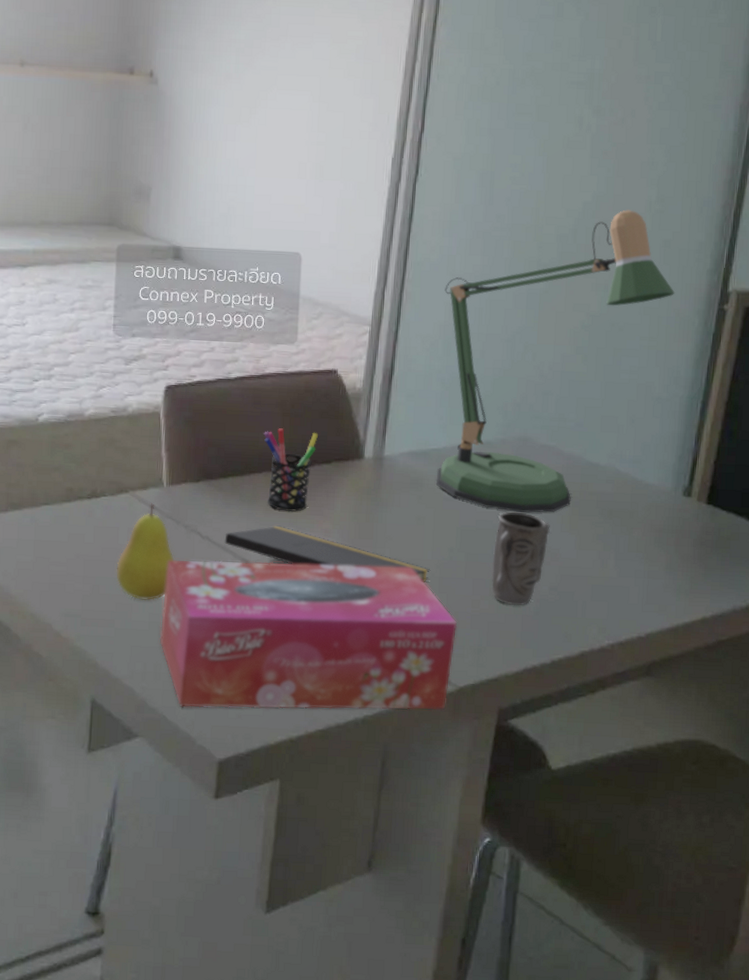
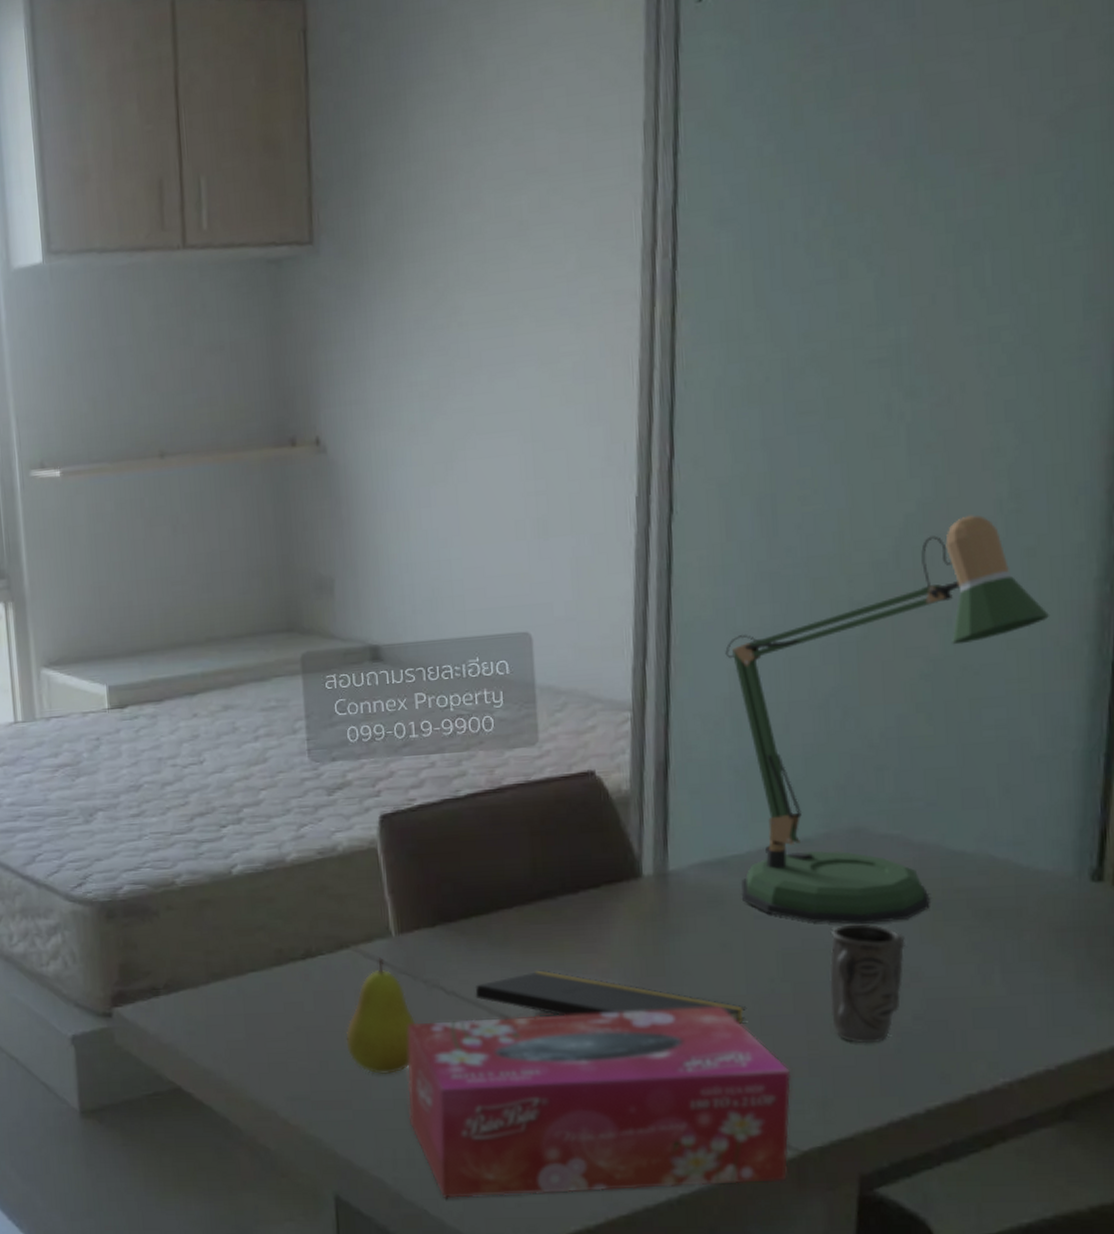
pen holder: present [264,428,318,512] -> none [509,851,579,953]

